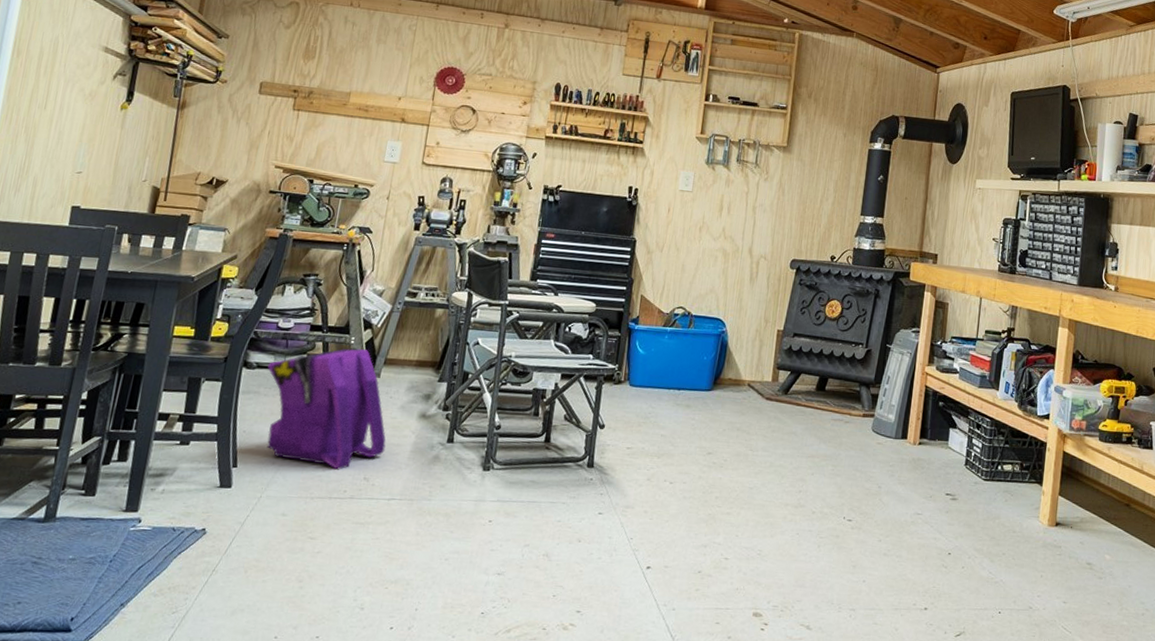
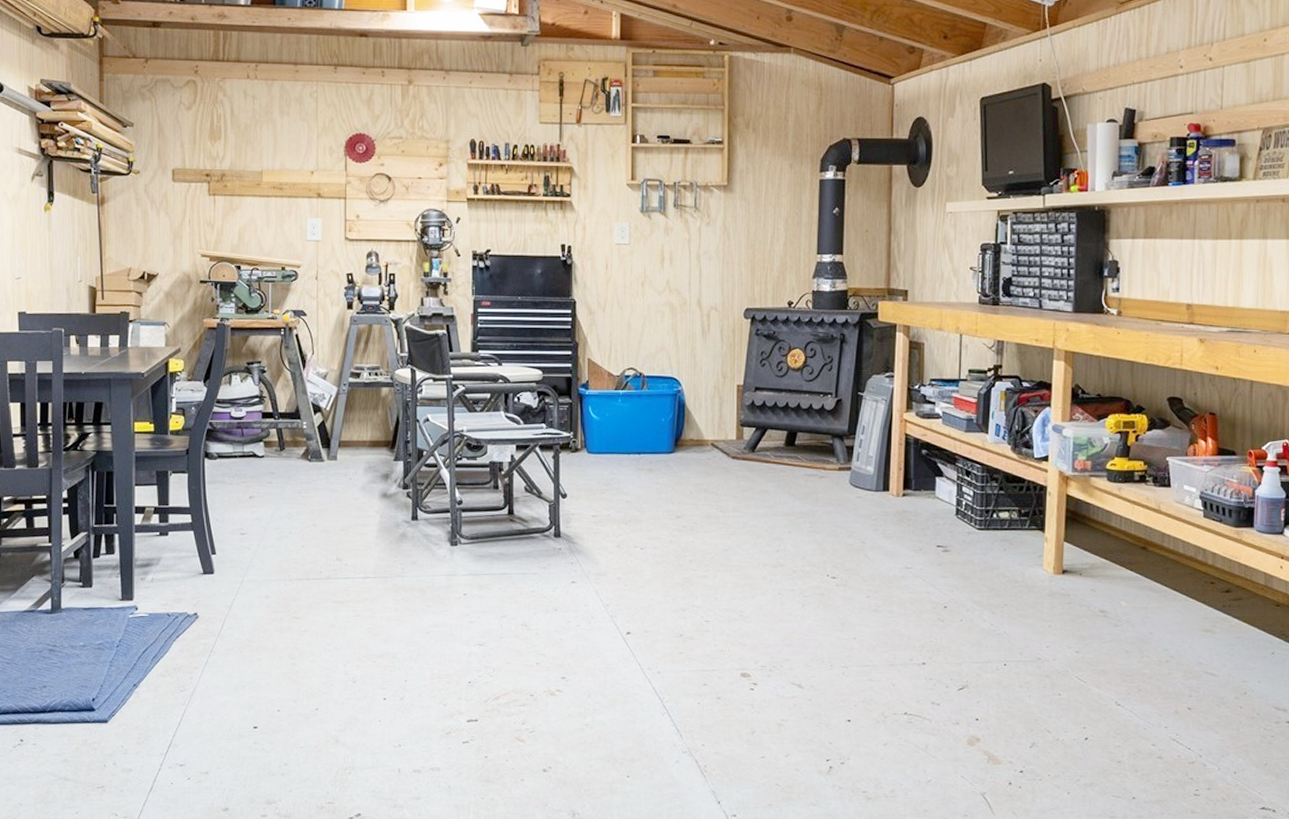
backpack: present [267,348,386,470] -> none [228,433,352,552]

